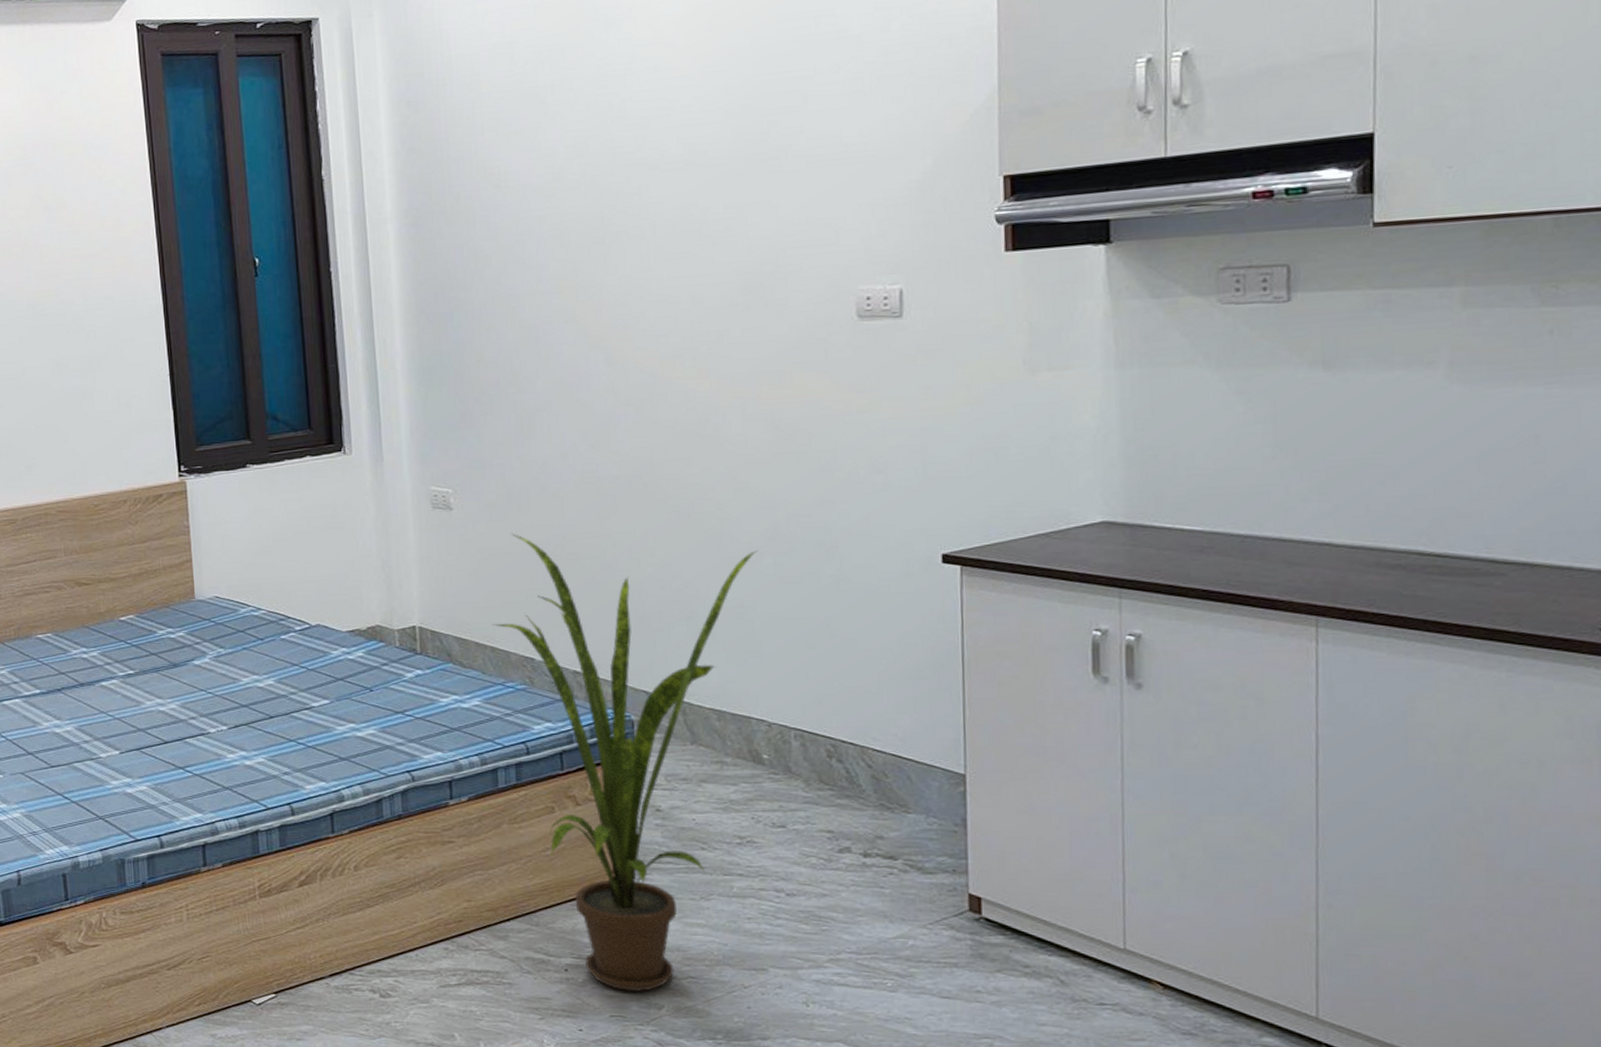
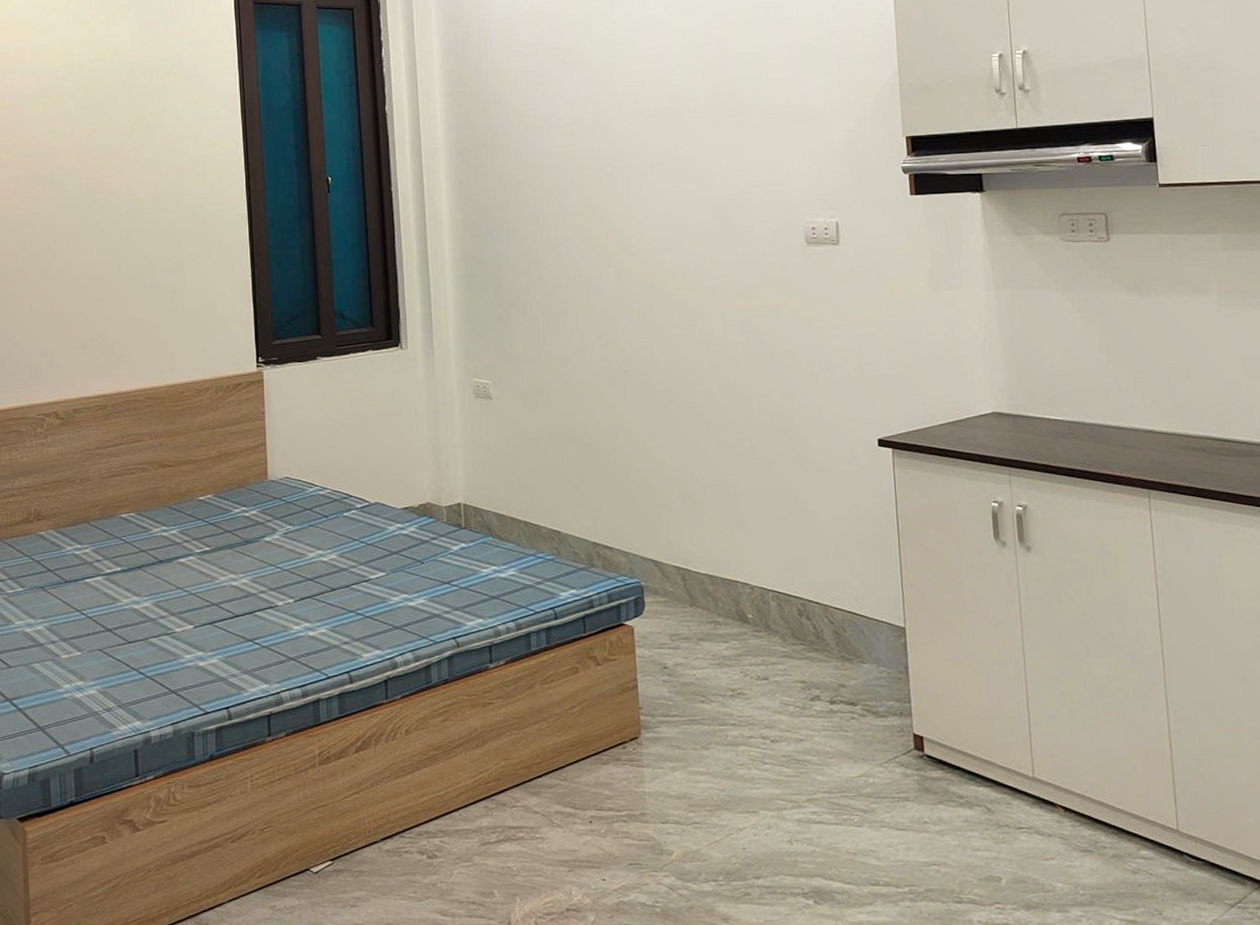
house plant: present [492,533,758,991] -> none [525,419,738,839]

